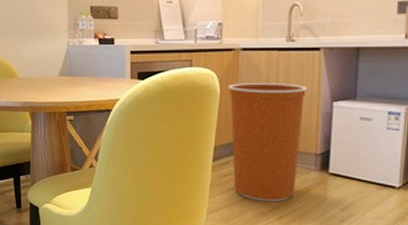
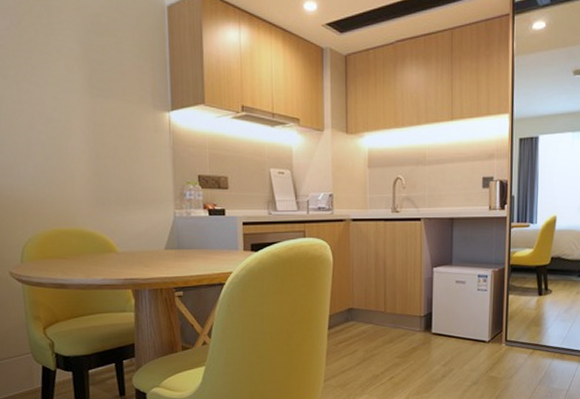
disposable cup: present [228,83,308,202] -> none [340,252,412,365]

